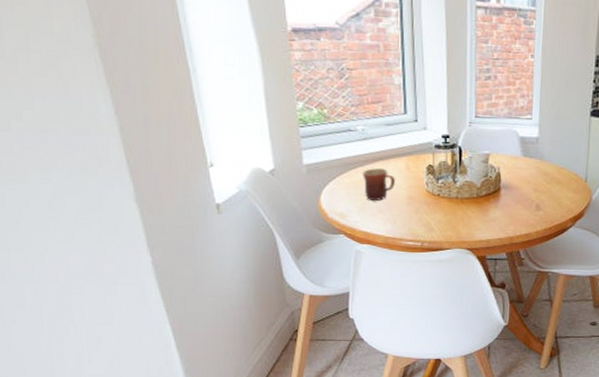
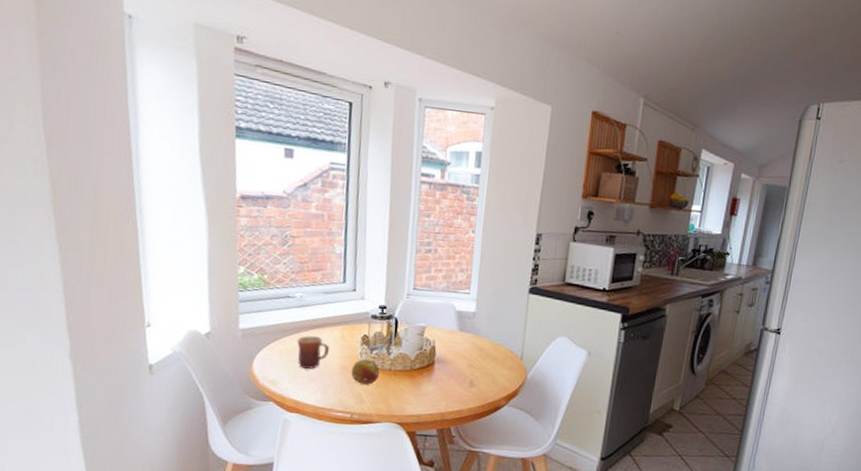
fruit: none [418,189,447,213] -> present [351,359,380,385]

